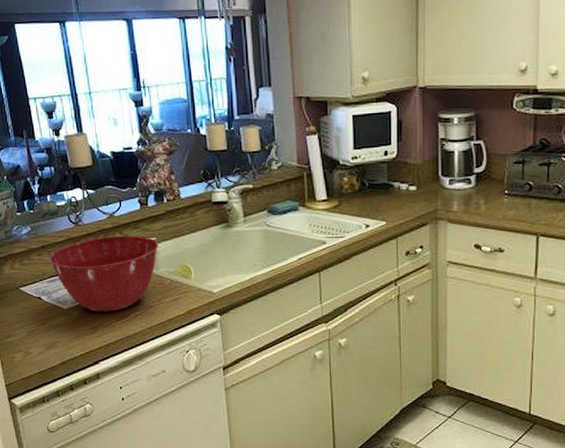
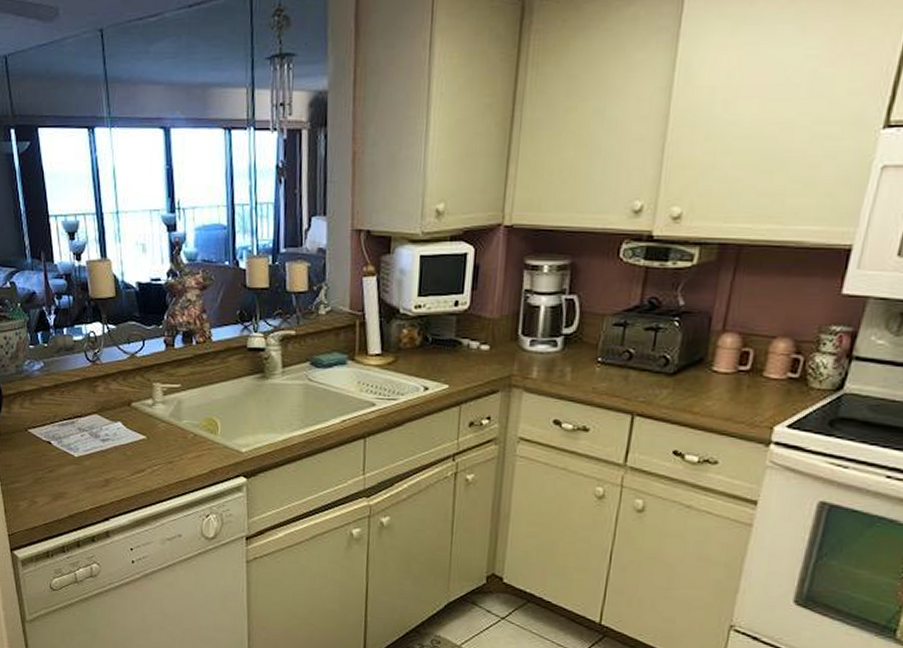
mixing bowl: present [49,235,159,312] -> none [62,378,184,464]

